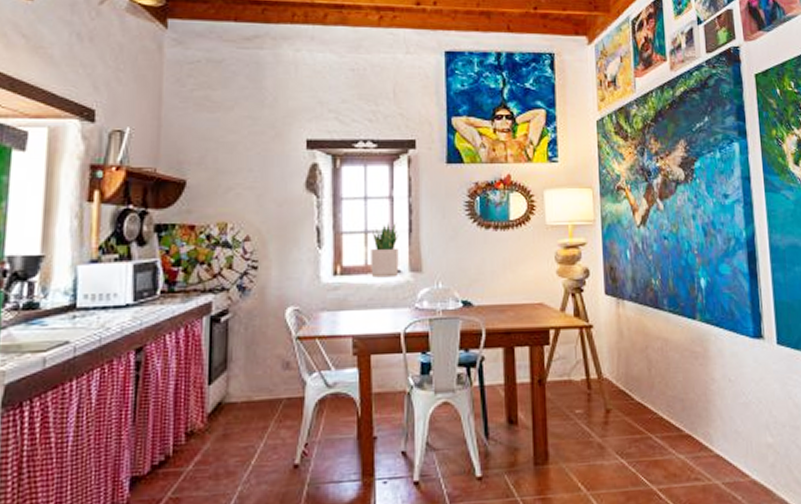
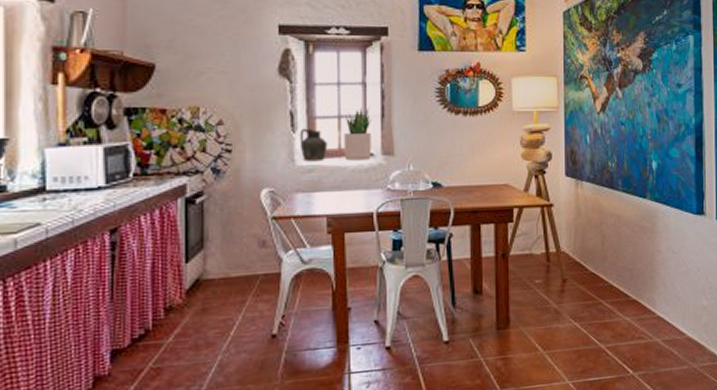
ceramic jug: none [325,244,354,279] -> present [299,128,328,162]

